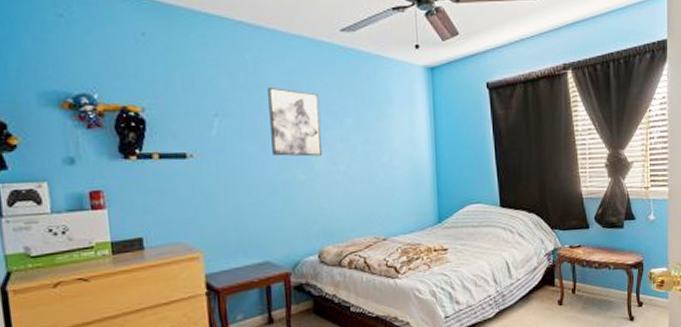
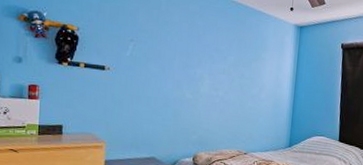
wall art: present [268,88,322,157] -> none [170,25,212,83]

